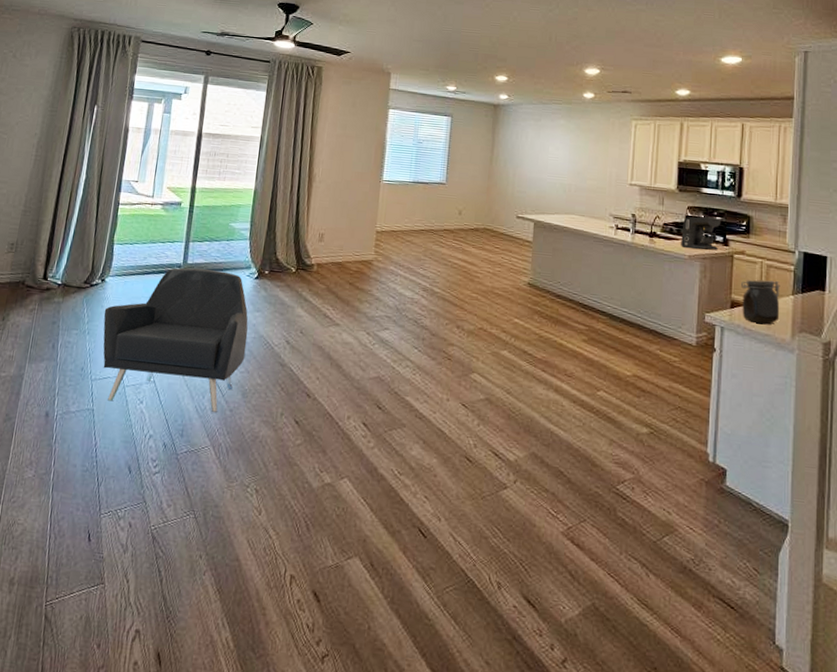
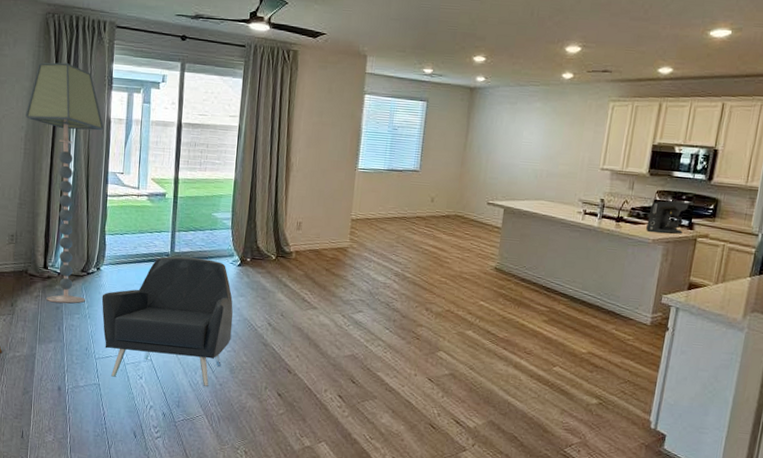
floor lamp: none [40,73,122,318] -> present [25,62,105,304]
jar: present [741,279,780,325] -> none [698,262,739,305]

